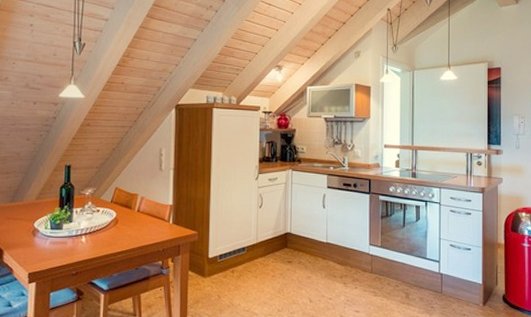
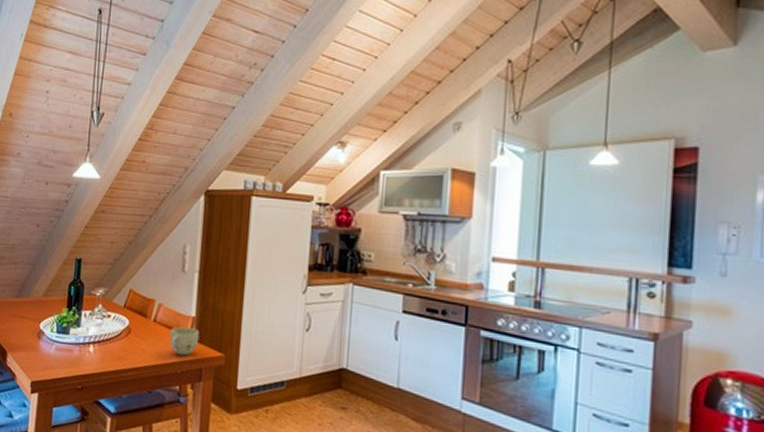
cup: none [151,214,176,236] -> present [169,327,200,356]

